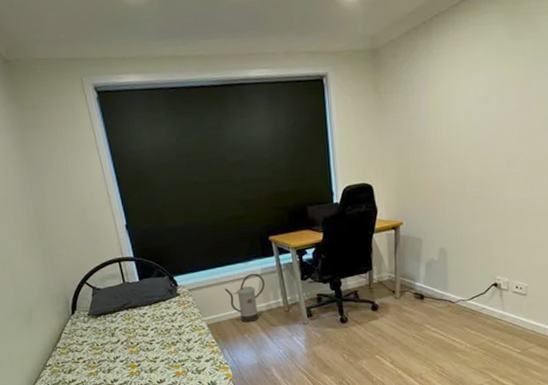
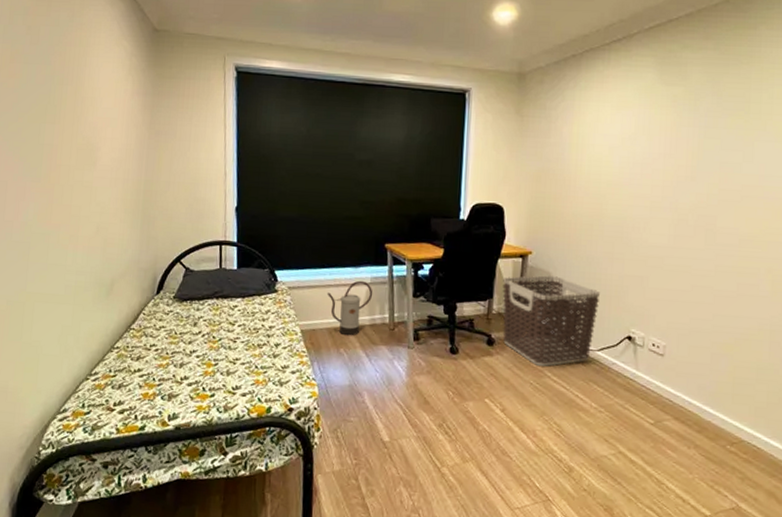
clothes hamper: none [379,241,468,321] -> present [502,275,601,366]

